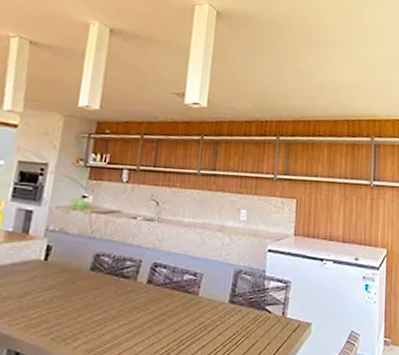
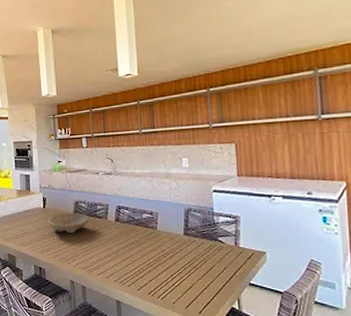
bowl: none [47,269,111,300] -> present [48,213,89,234]

